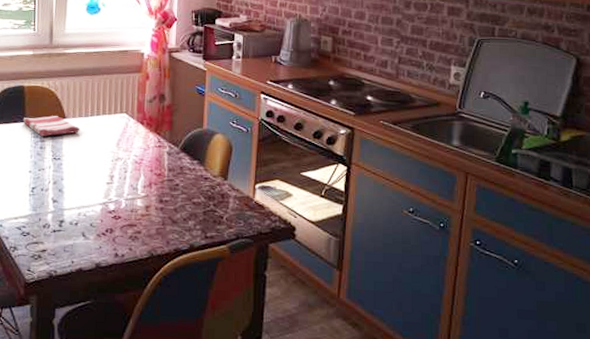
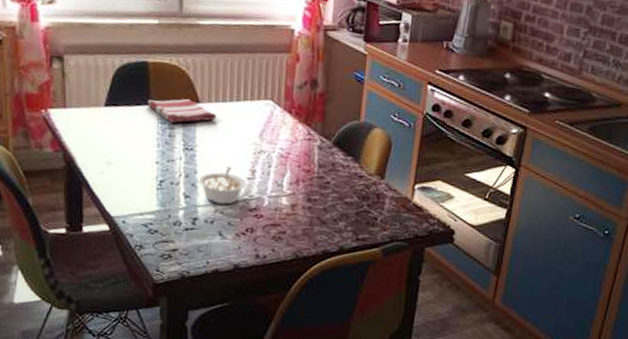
legume: none [64,173,106,208] -> present [198,167,247,205]

